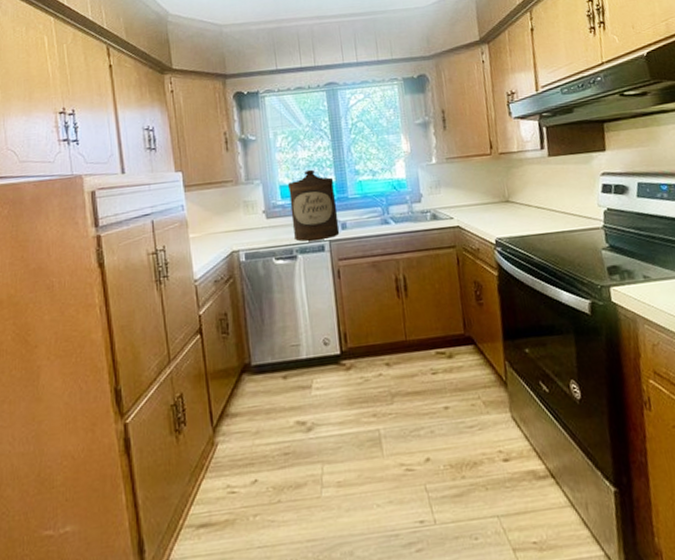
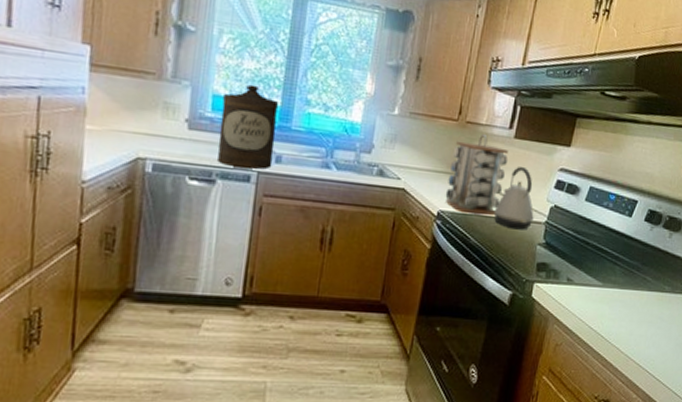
spice rack: none [494,159,553,235] -> present [445,133,509,215]
kettle: none [548,180,591,240] -> present [493,167,534,230]

